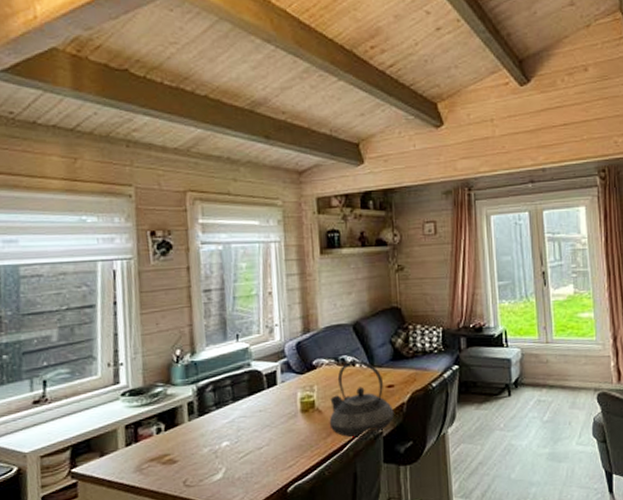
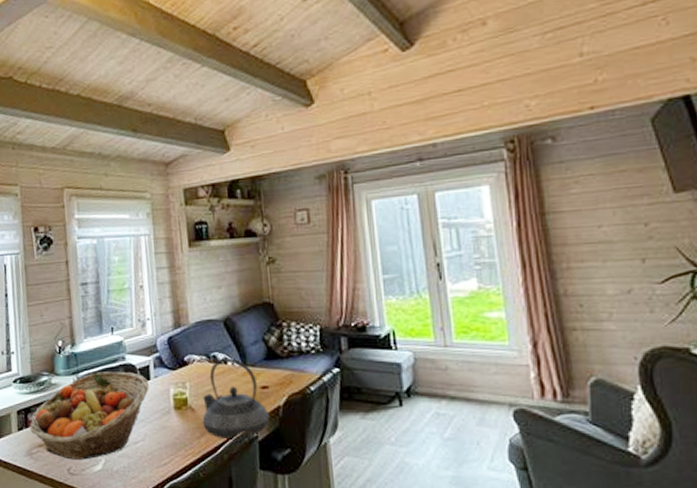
fruit basket: none [139,378,277,472] -> present [29,371,150,460]

